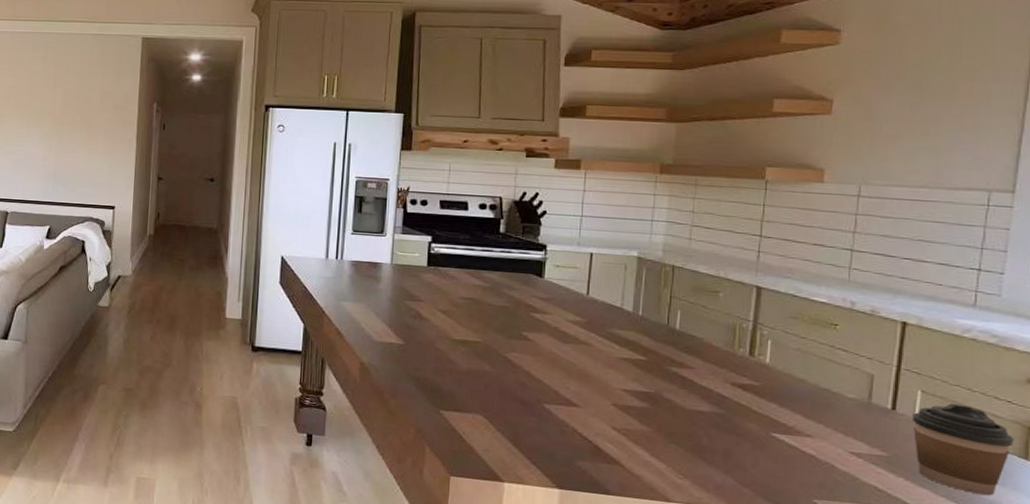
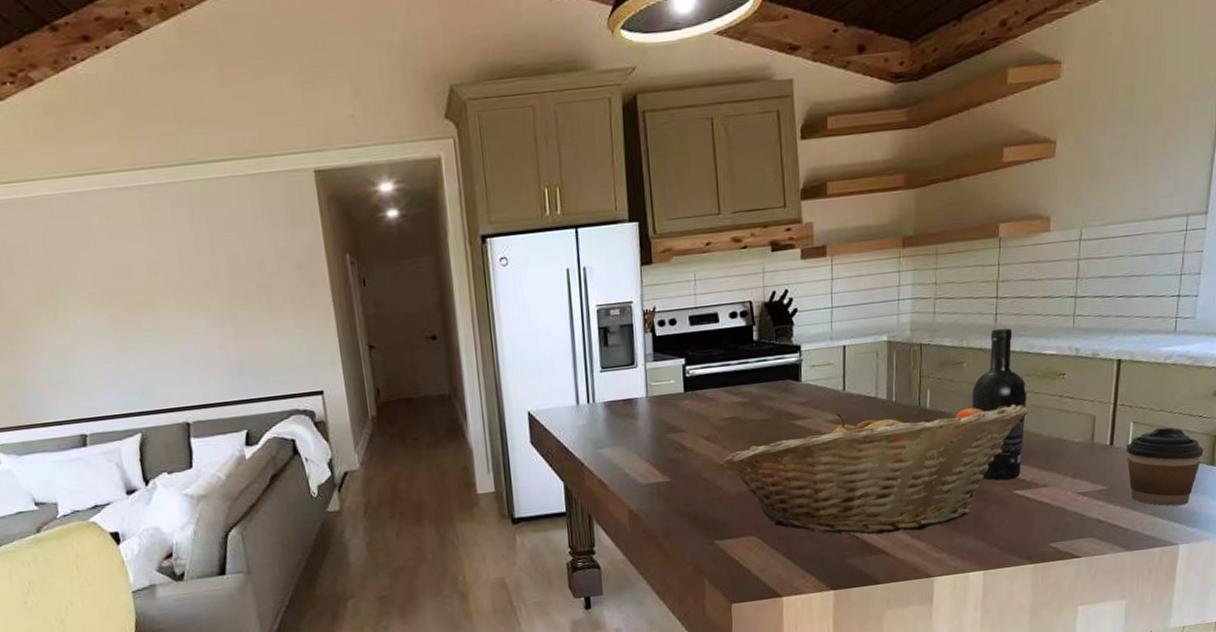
fruit basket: none [457,315,793,451] -> present [722,404,1029,535]
wine bottle: none [728,265,792,421] -> present [972,328,1027,481]

